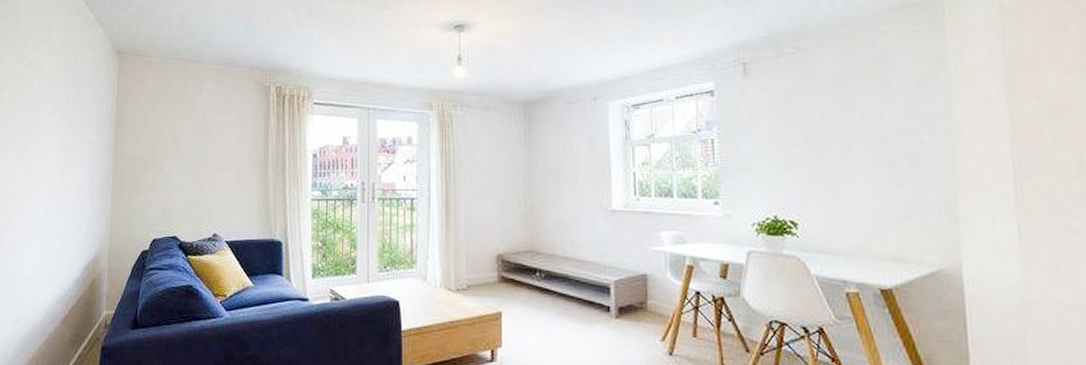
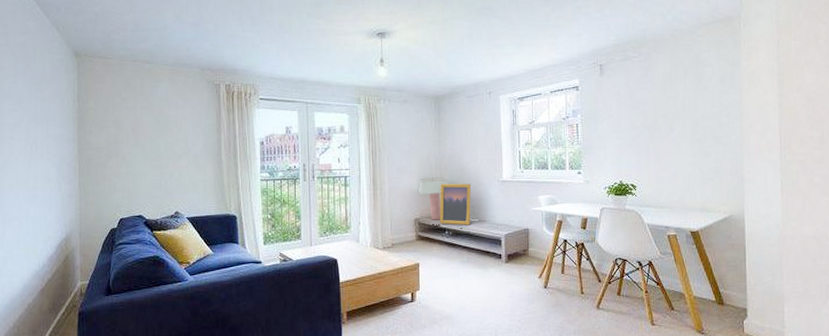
table lamp: none [501,203,541,258] -> present [418,177,449,220]
picture frame: none [528,211,570,266] -> present [439,183,471,226]

